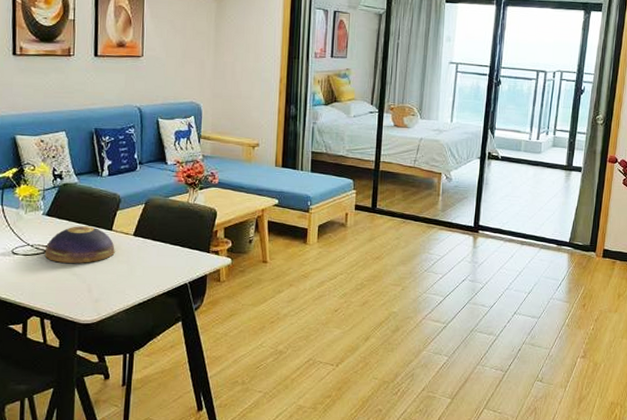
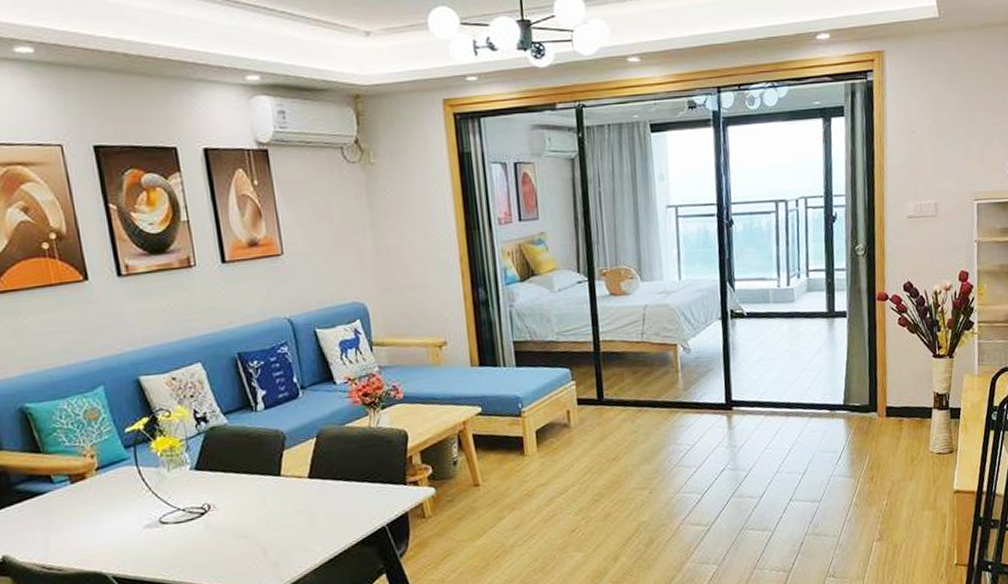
decorative bowl: present [44,226,115,263] -> none [200,475,289,526]

